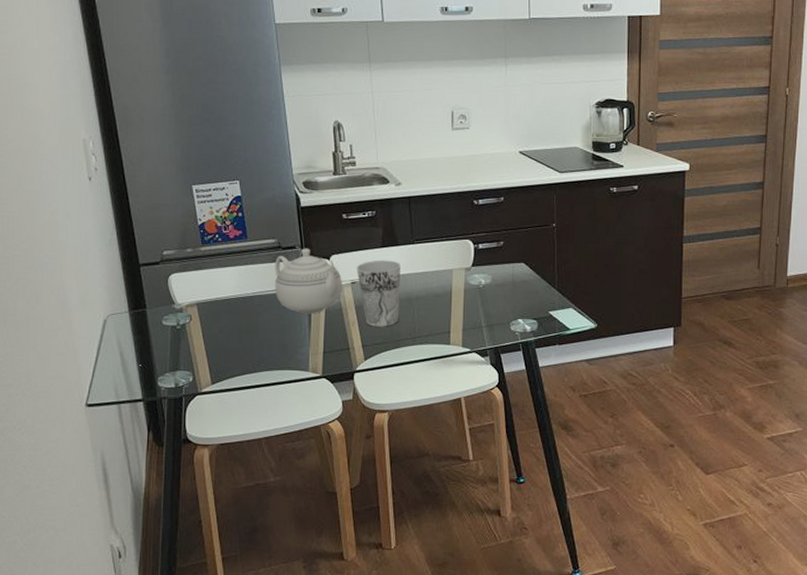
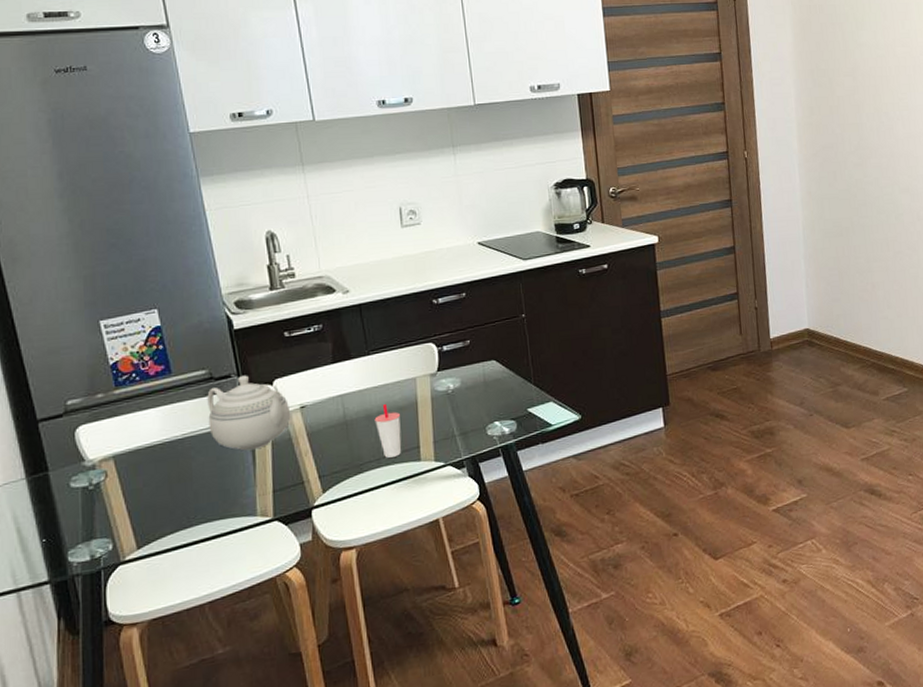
cup: present [356,260,400,327] -> none [304,376,359,454]
cup: none [413,290,436,338] -> present [374,404,402,458]

